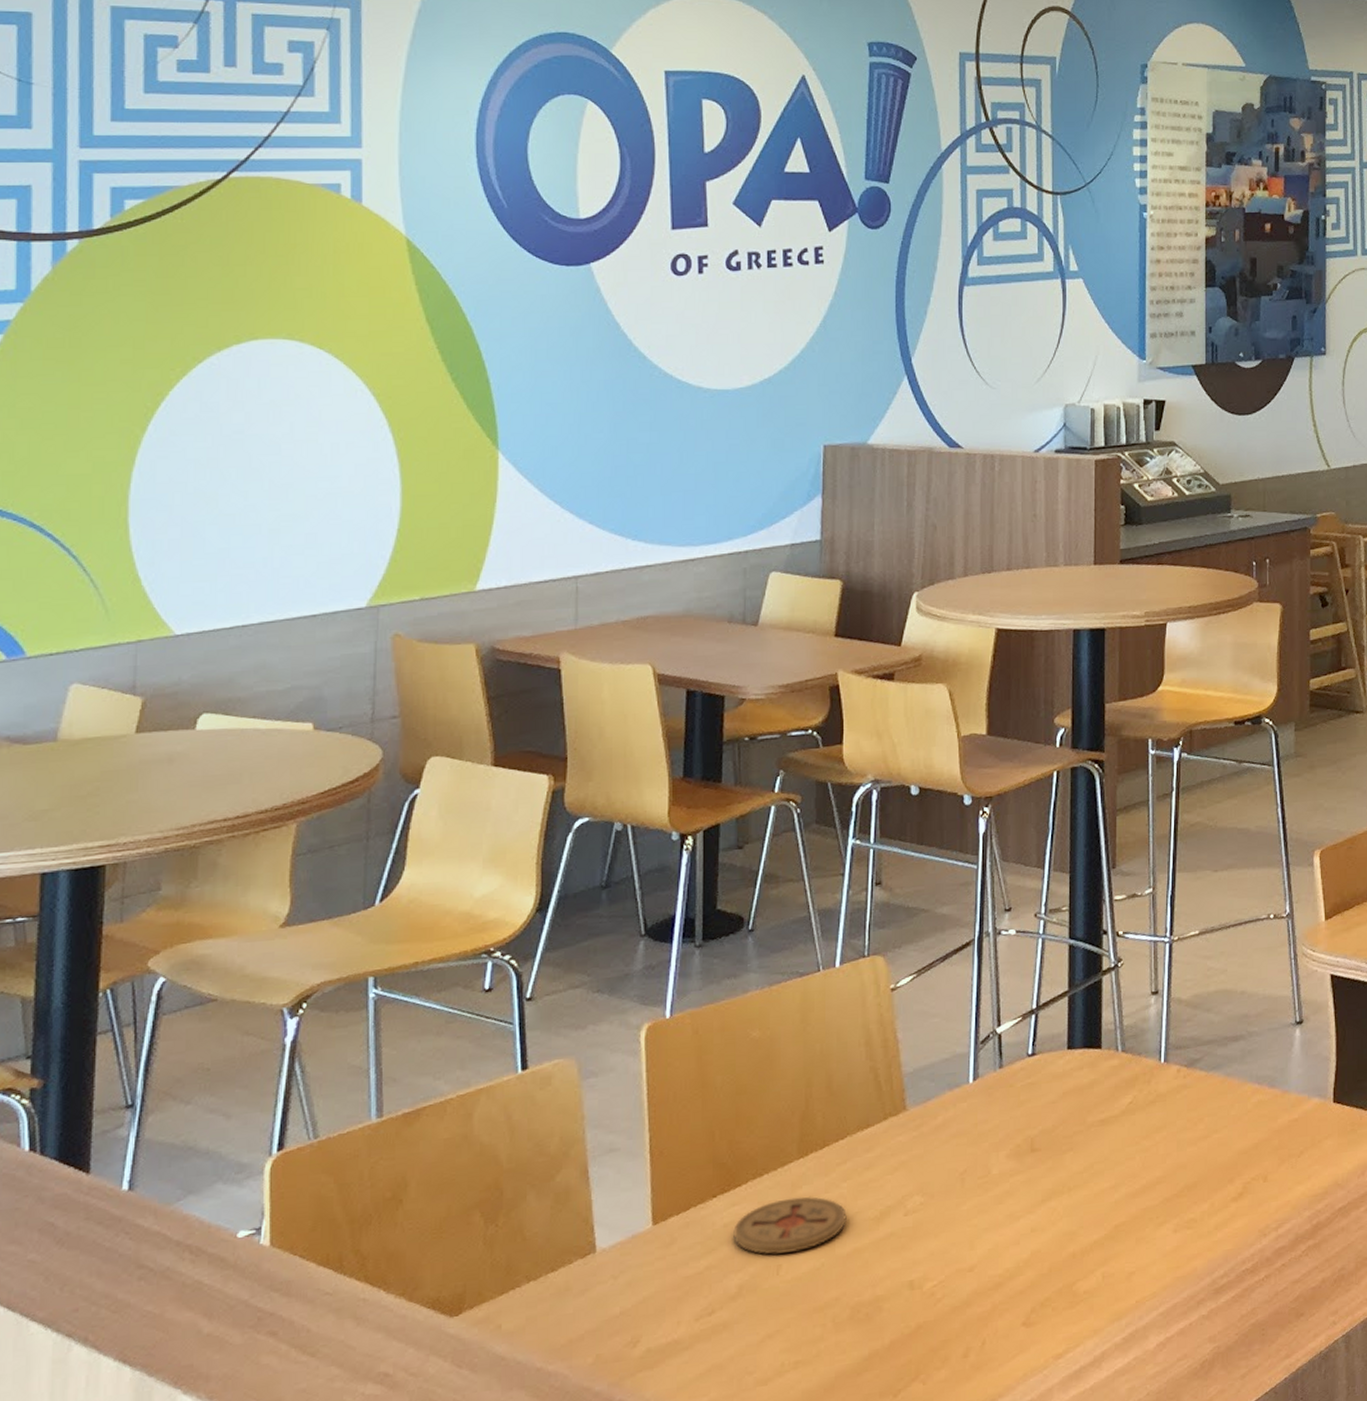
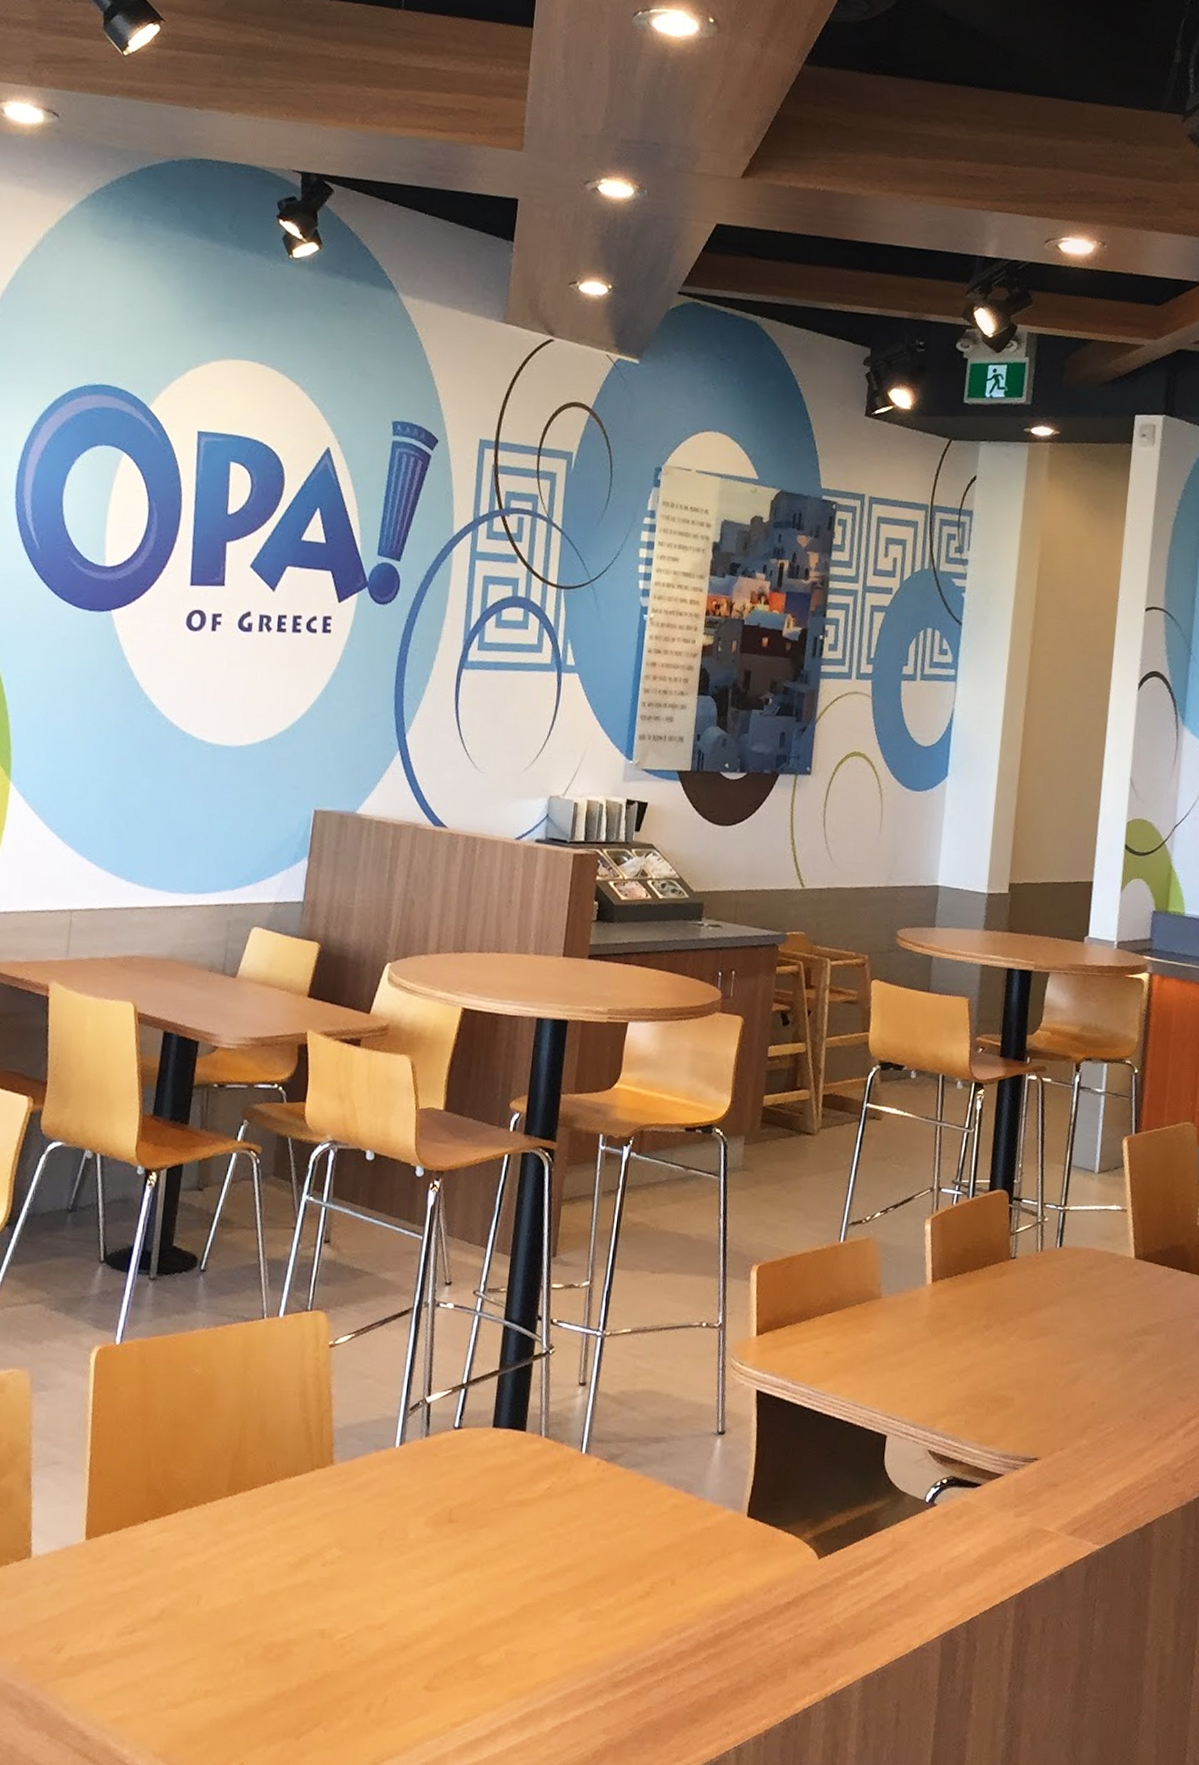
coaster: present [733,1196,847,1255] -> none [159,1533,268,1586]

